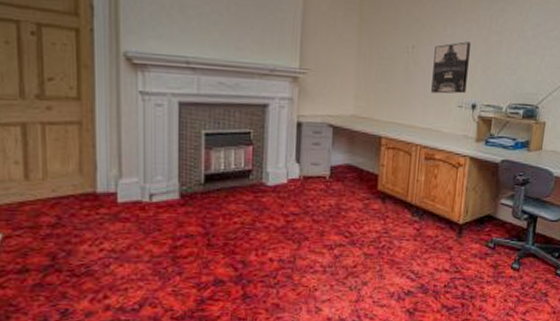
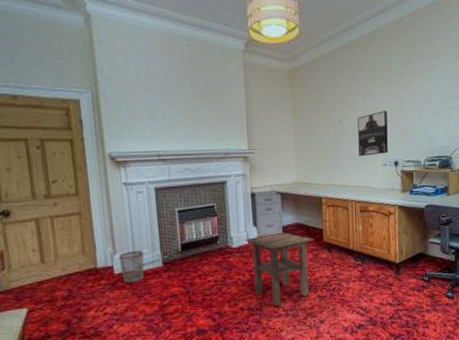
wastebasket: none [124,177,156,215] -> present [118,251,144,283]
side table: none [285,173,367,260] -> present [246,232,314,306]

